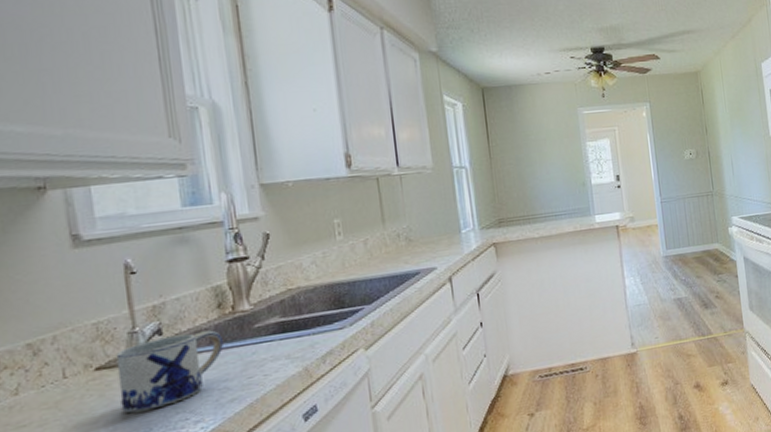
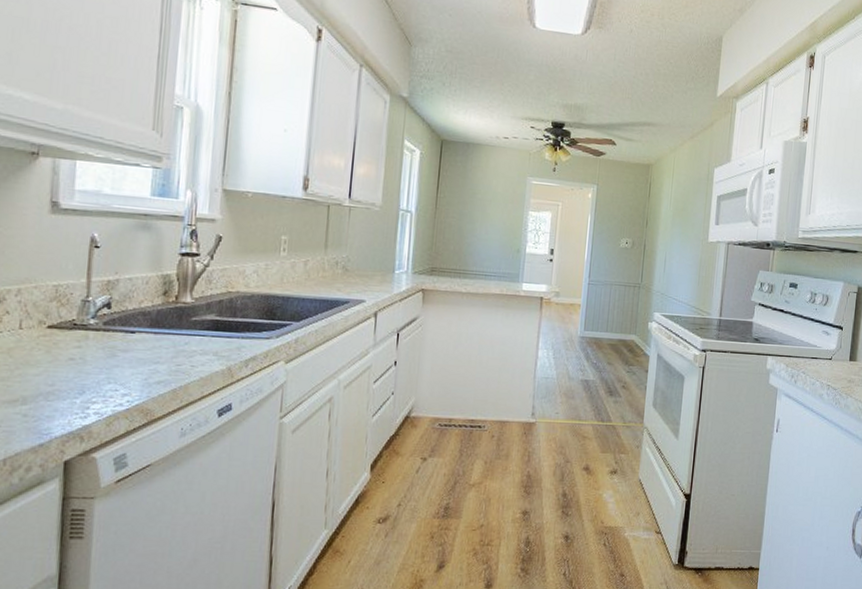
mug: present [115,330,223,414] -> none [63,311,162,375]

